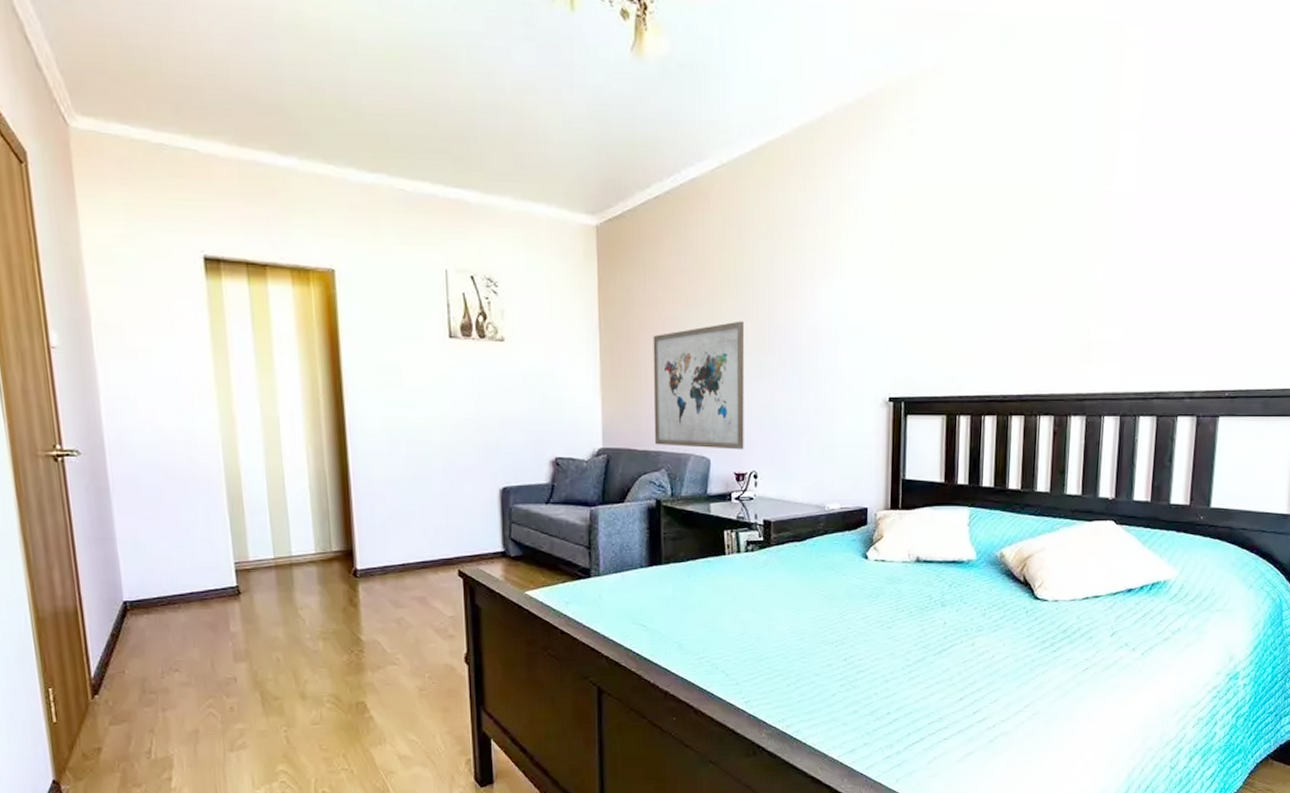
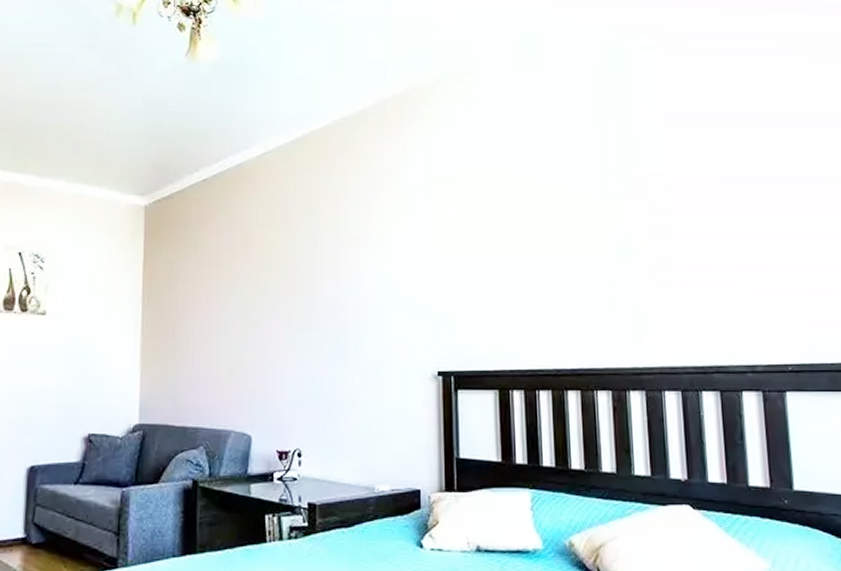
wall art: present [653,321,745,450] -> none [193,295,289,426]

